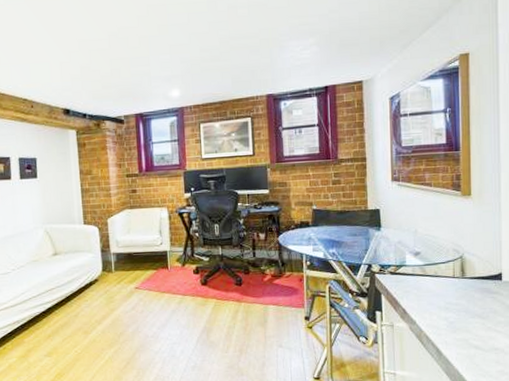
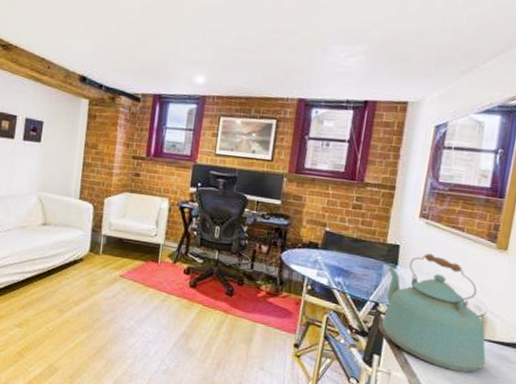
kettle: none [374,212,472,311] -> present [381,254,486,373]

